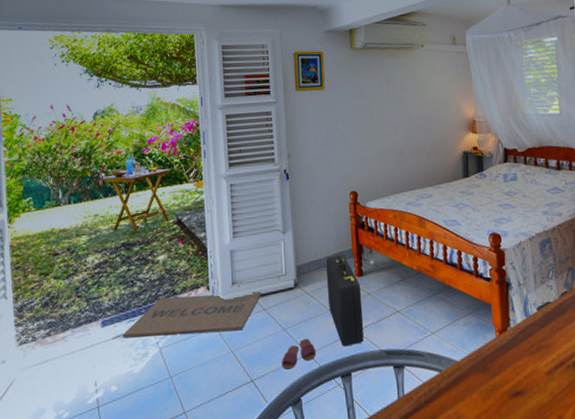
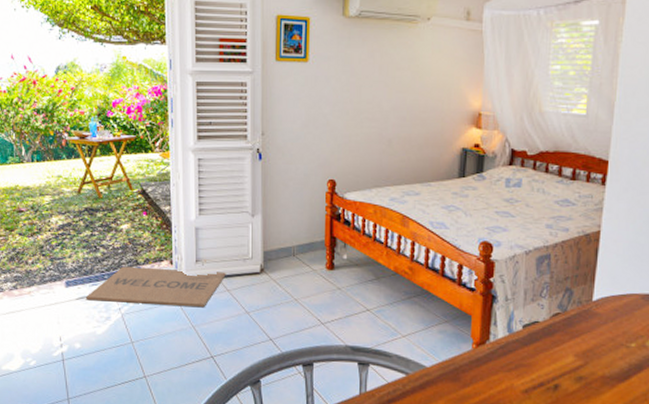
slippers: present [282,339,316,370] -> none [243,324,279,351]
briefcase: present [325,254,364,347] -> none [294,245,331,338]

